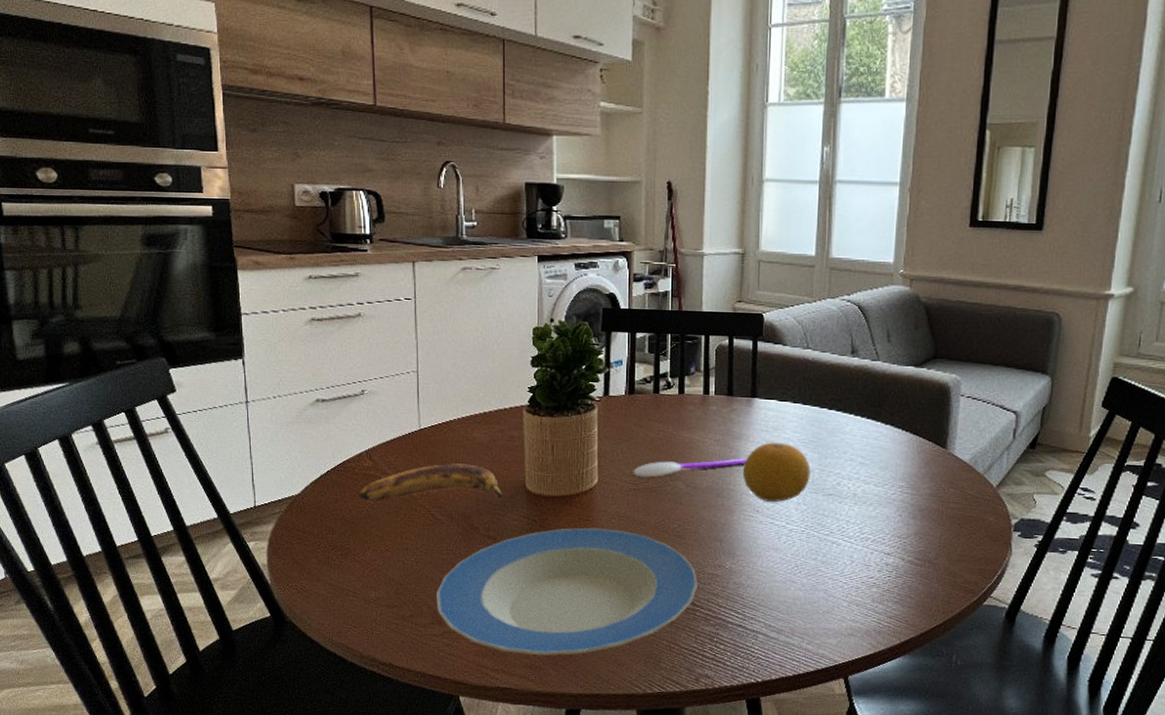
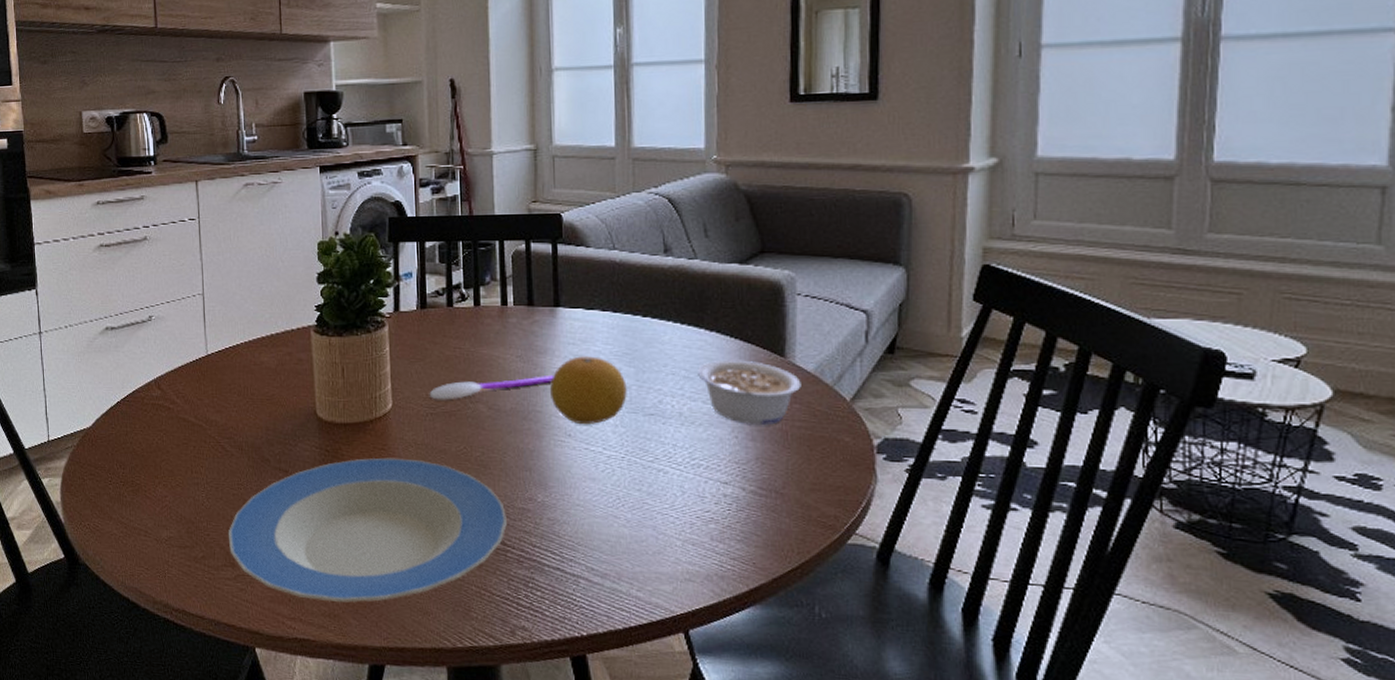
banana: present [359,463,502,502] -> none [149,390,292,434]
legume: none [872,449,958,506] -> present [698,359,801,426]

